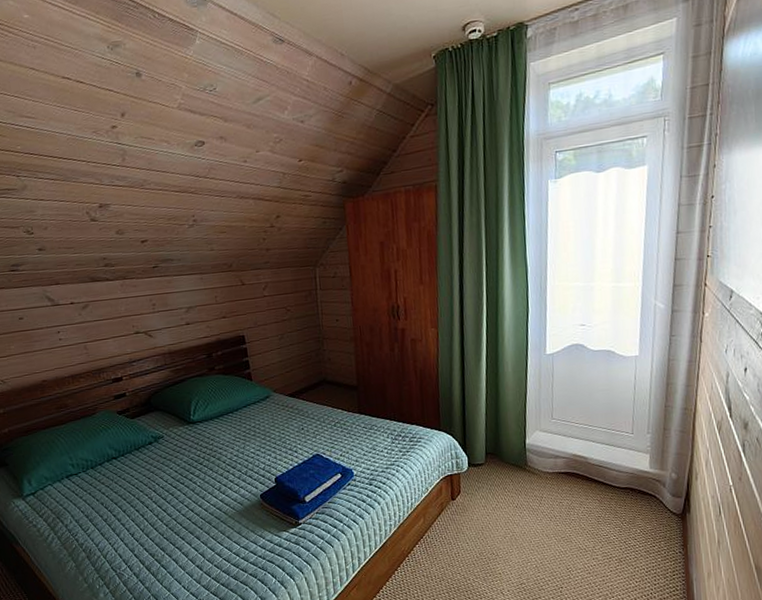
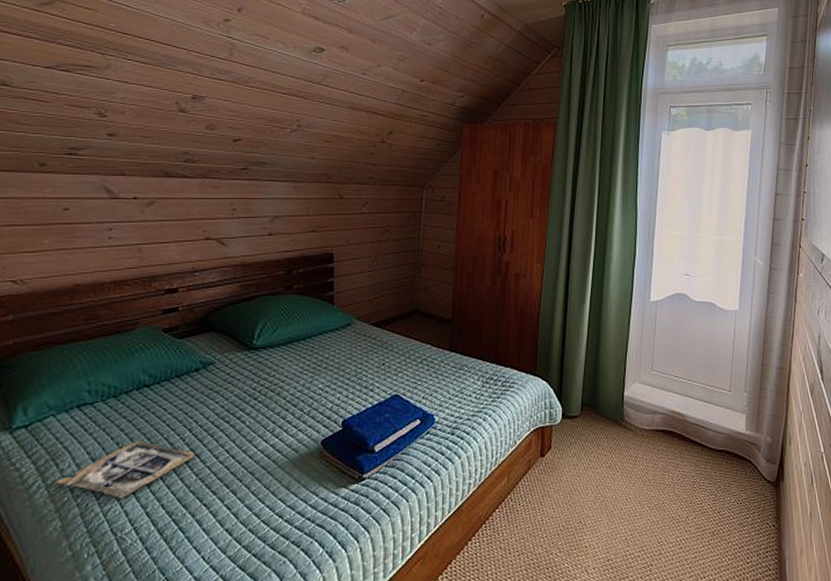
magazine: none [64,500,162,545] -> present [56,440,195,498]

